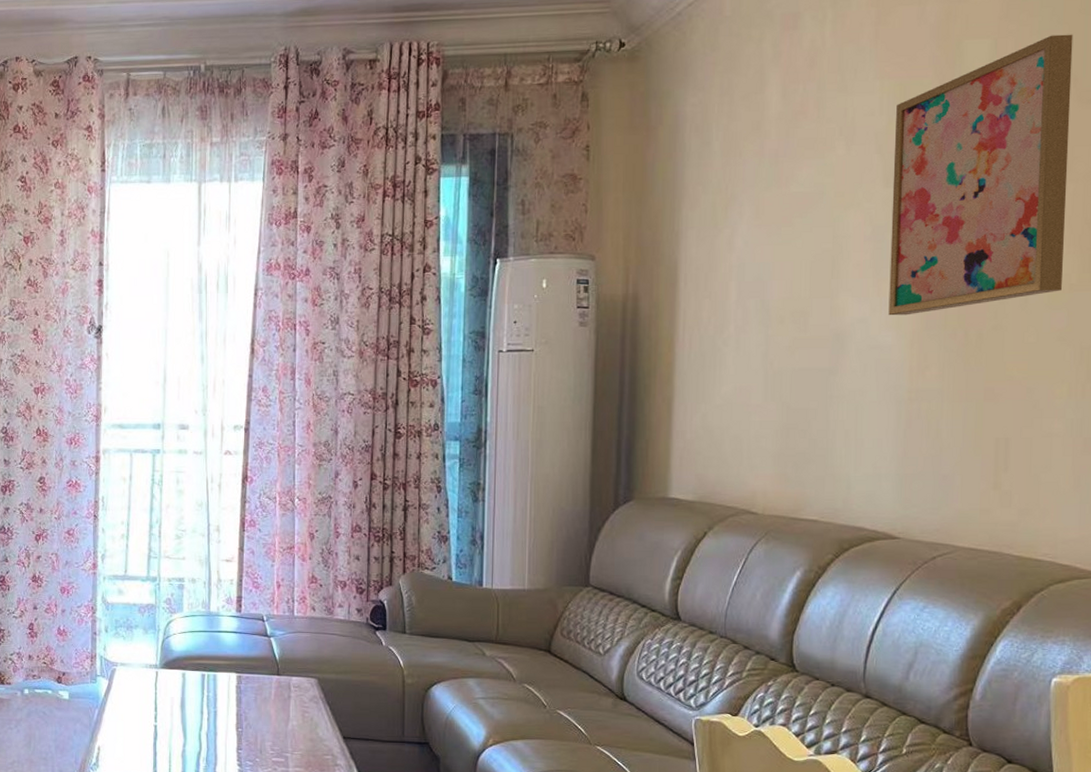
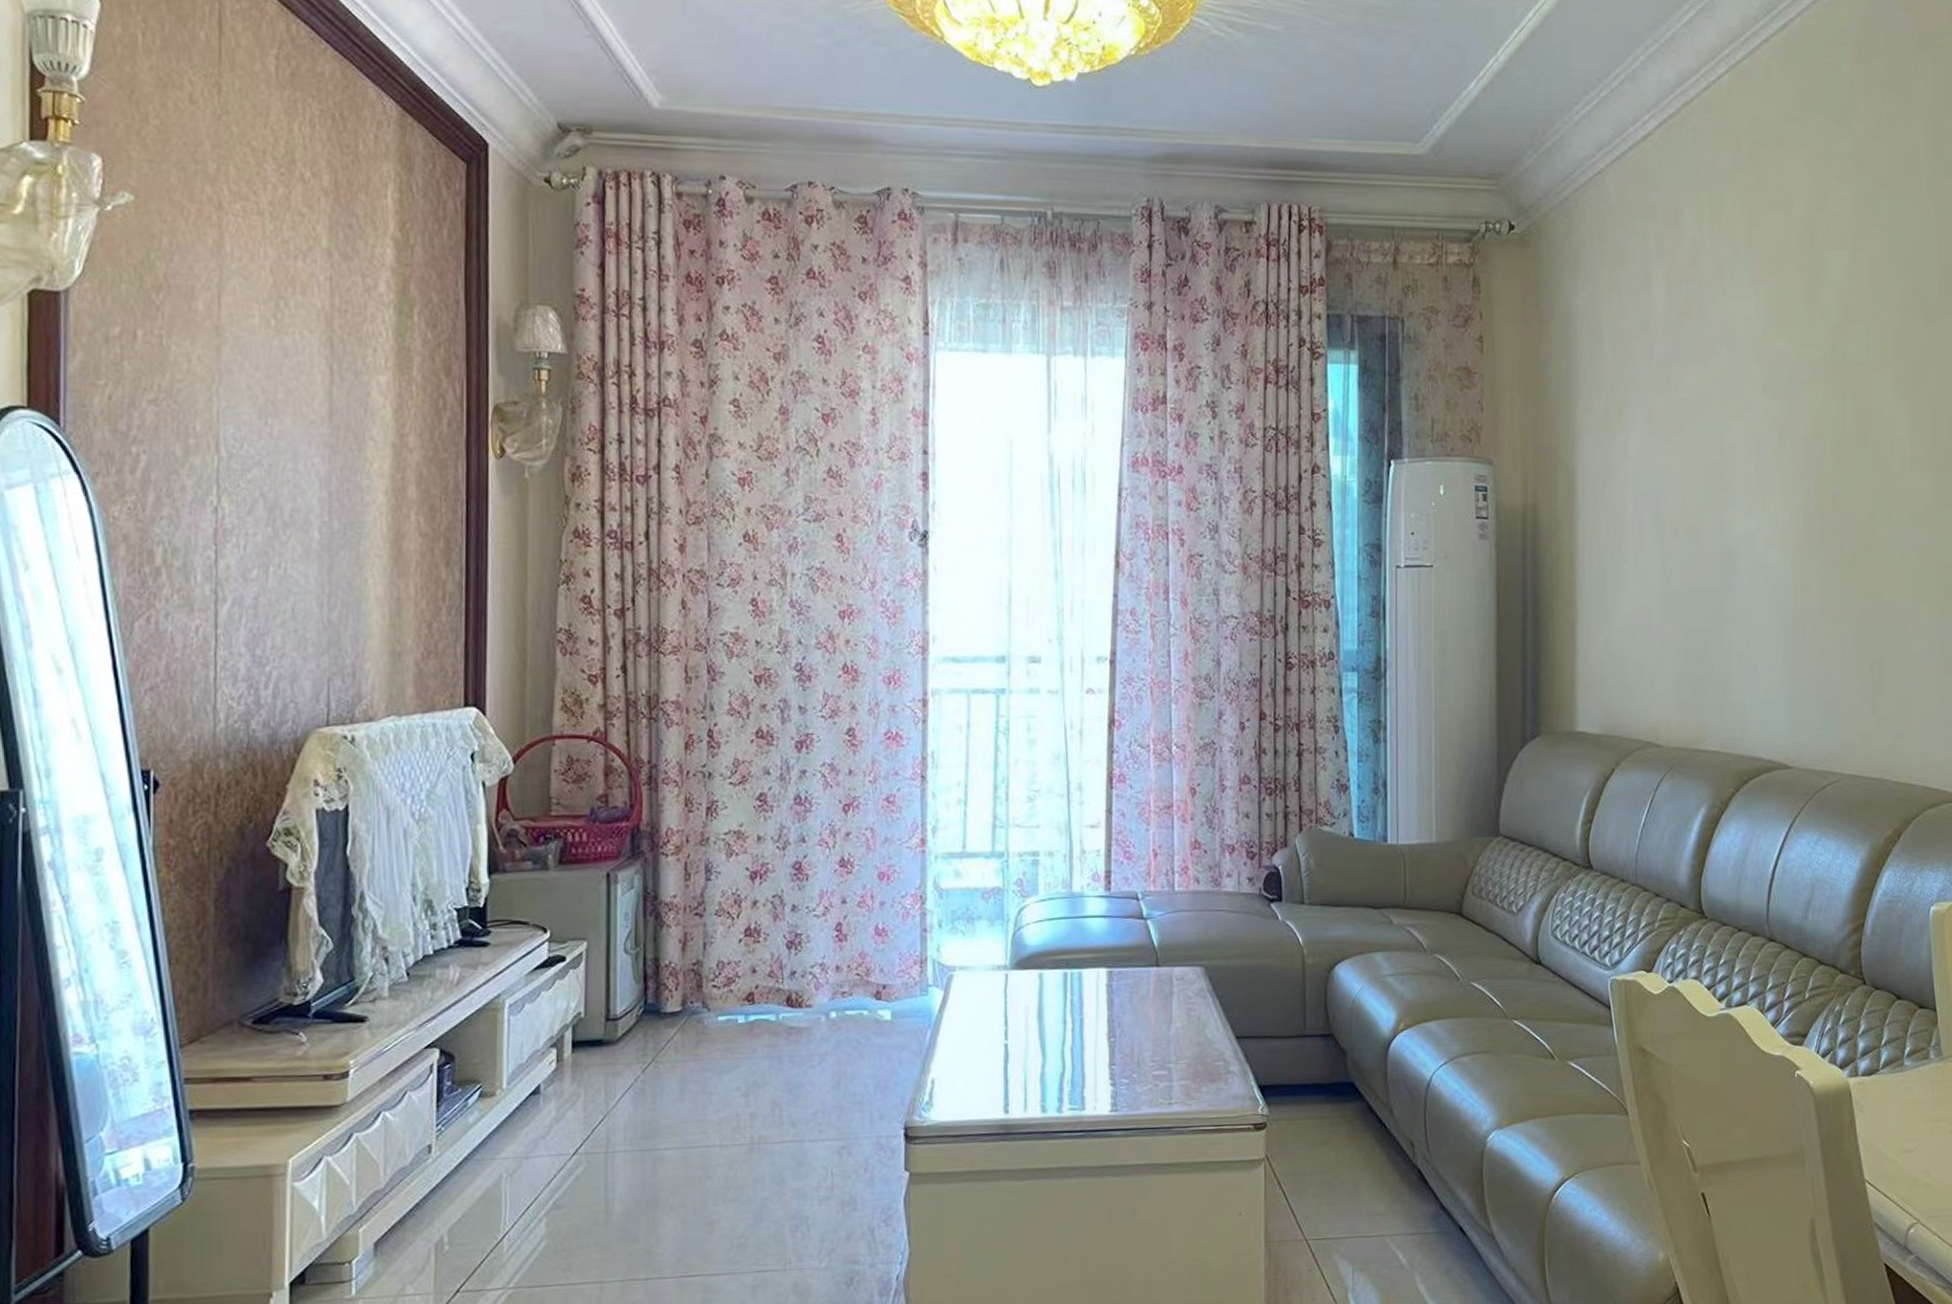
wall art: present [888,34,1073,316] -> none [1770,251,1920,532]

